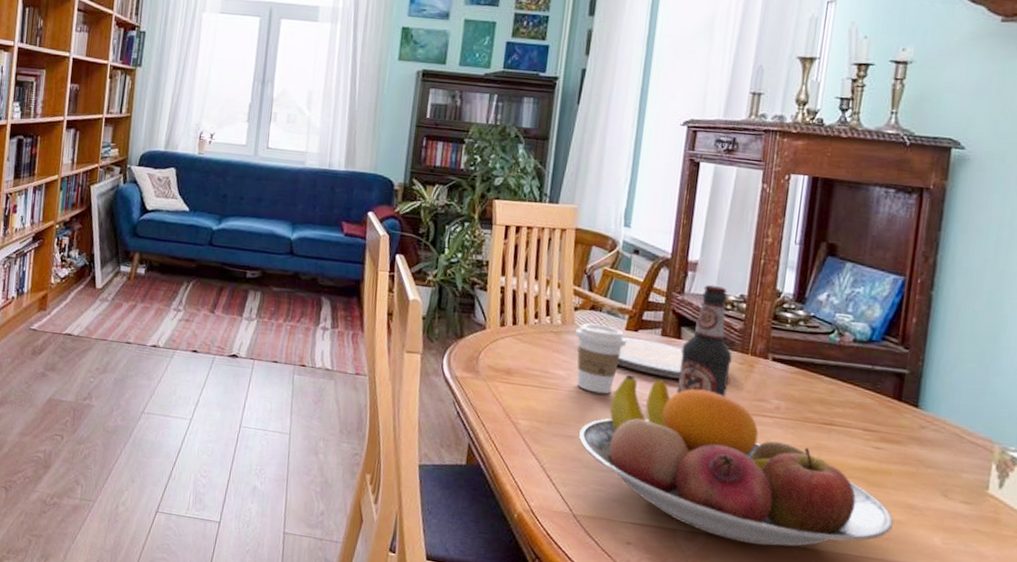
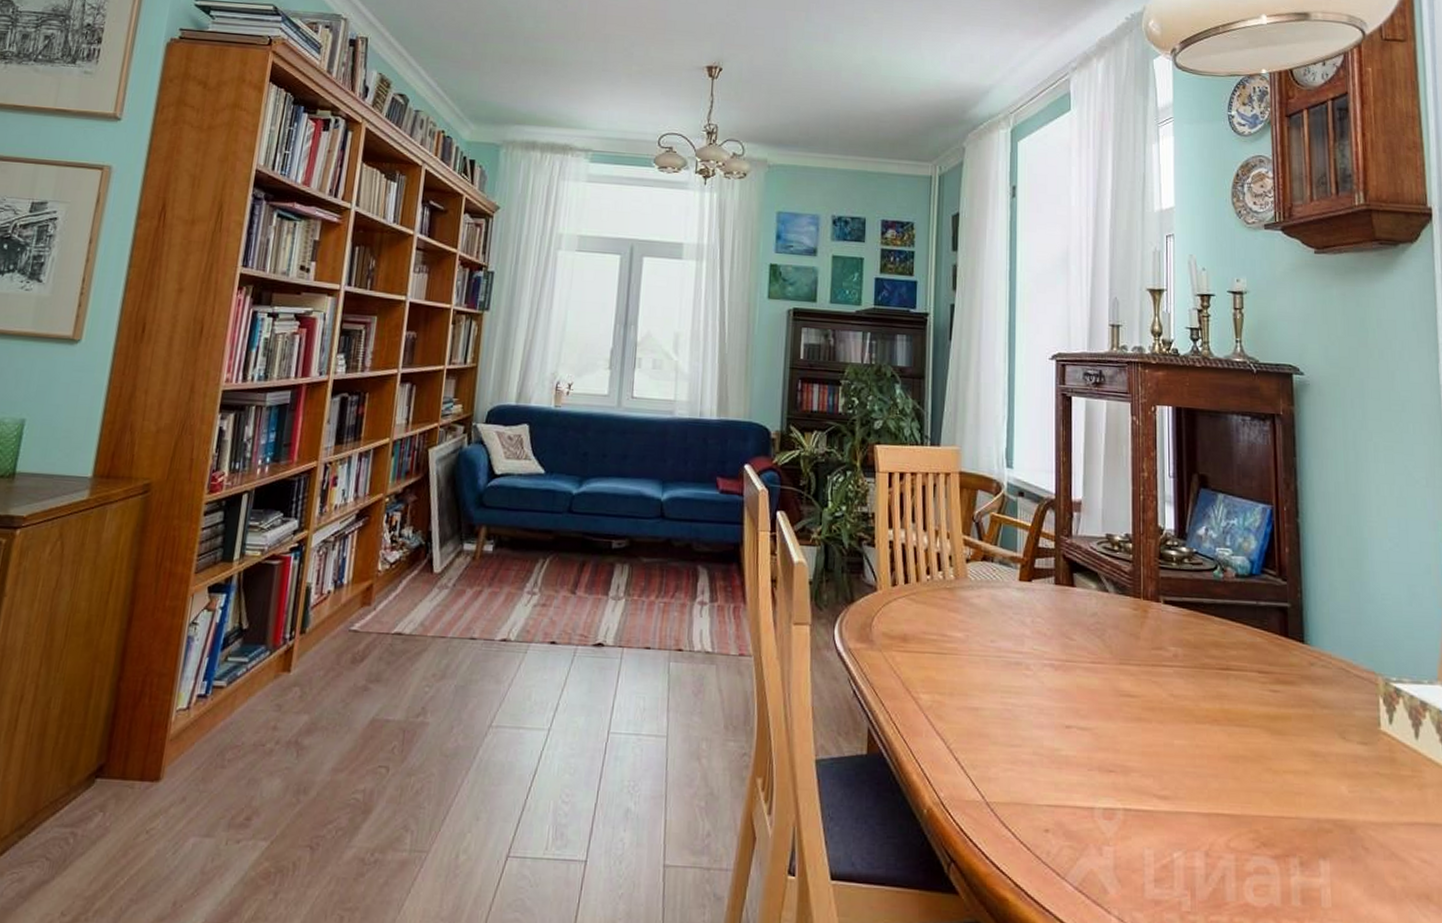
coffee cup: present [575,323,627,394] -> none [970,575,1022,656]
fruit bowl: present [579,375,893,547] -> none [984,631,1301,816]
plate: present [616,337,683,379] -> none [1014,588,1078,631]
bottle: present [676,284,732,397] -> none [1076,525,1126,649]

